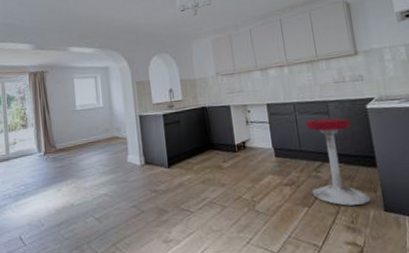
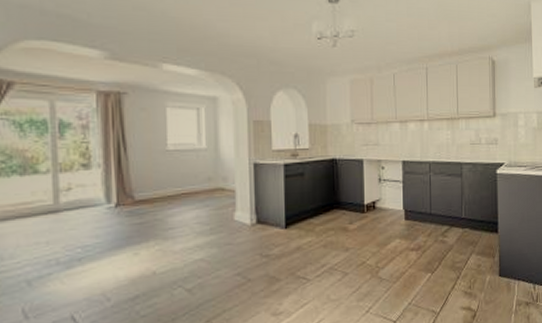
stool: present [305,118,371,206] -> none [435,180,489,271]

